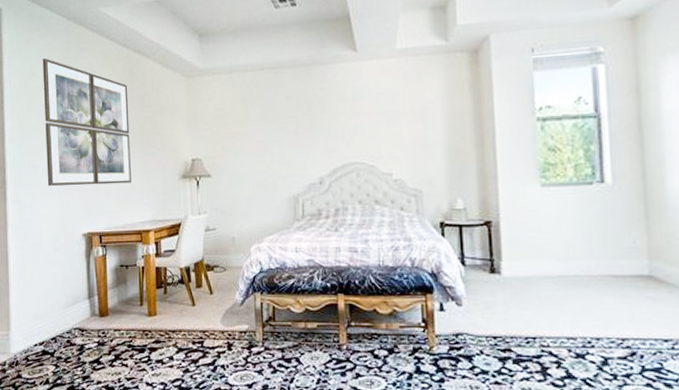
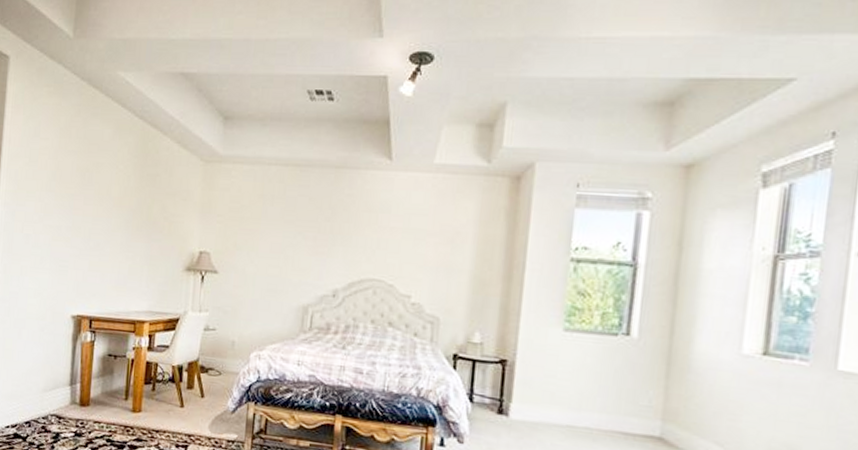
wall art: present [42,58,131,187] -> none [39,119,139,268]

